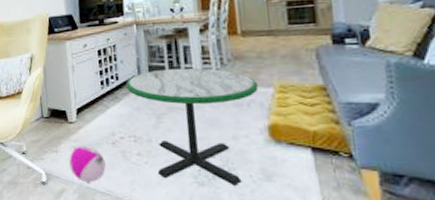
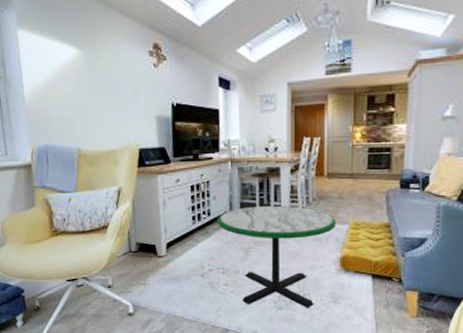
ball: present [68,146,106,184] -> none [156,278,194,313]

